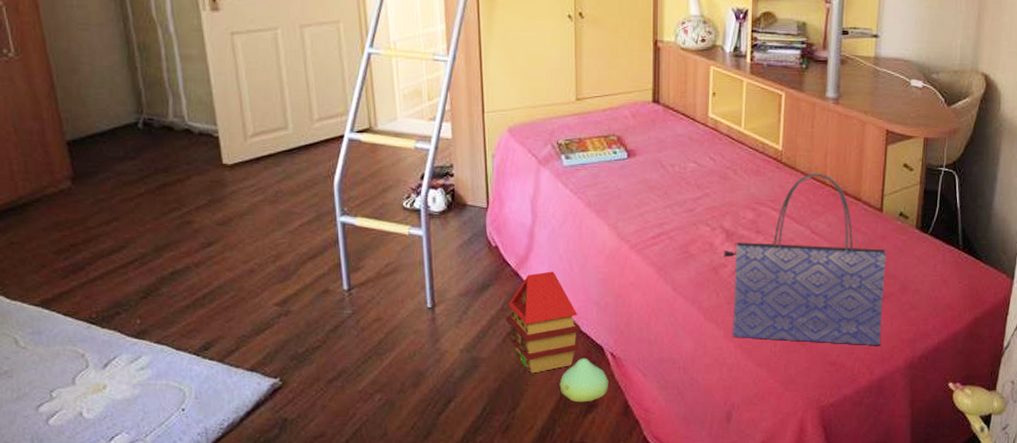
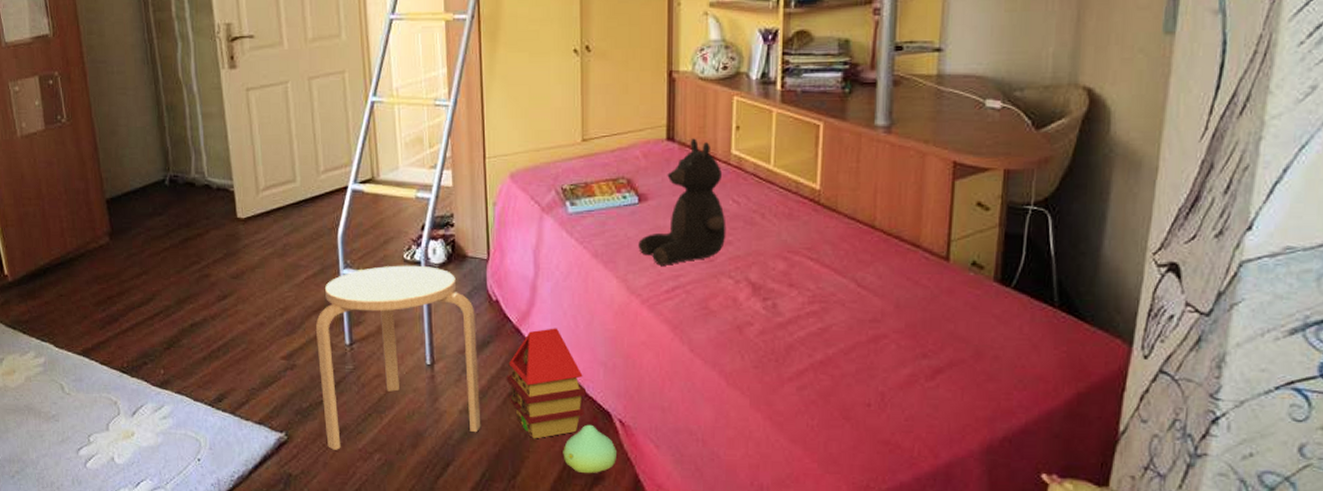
stool: none [311,213,482,393] -> present [315,265,481,450]
teddy bear: none [628,102,704,215] -> present [638,138,726,266]
tote bag: present [724,173,886,346] -> none [749,215,955,425]

